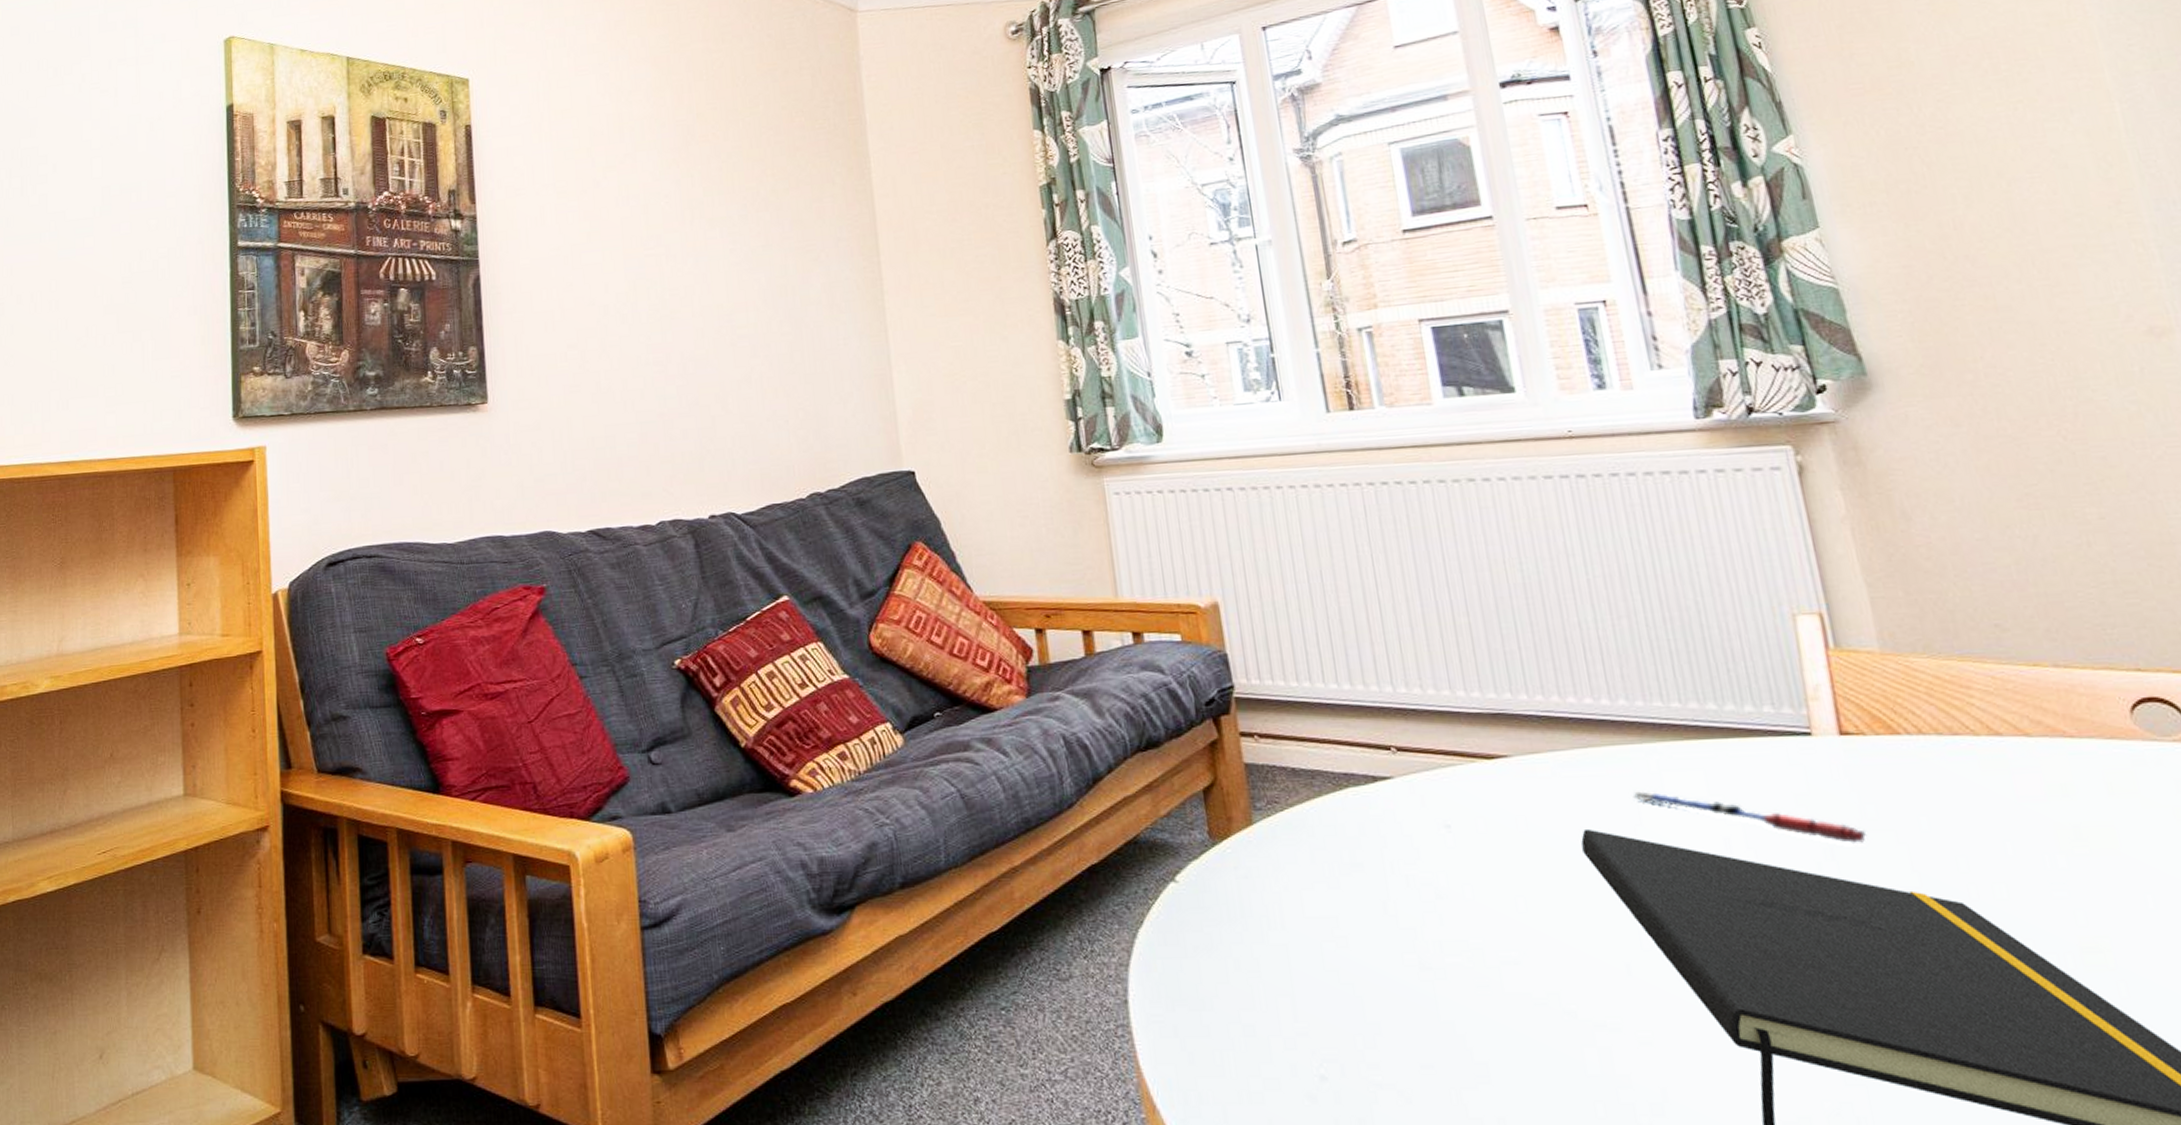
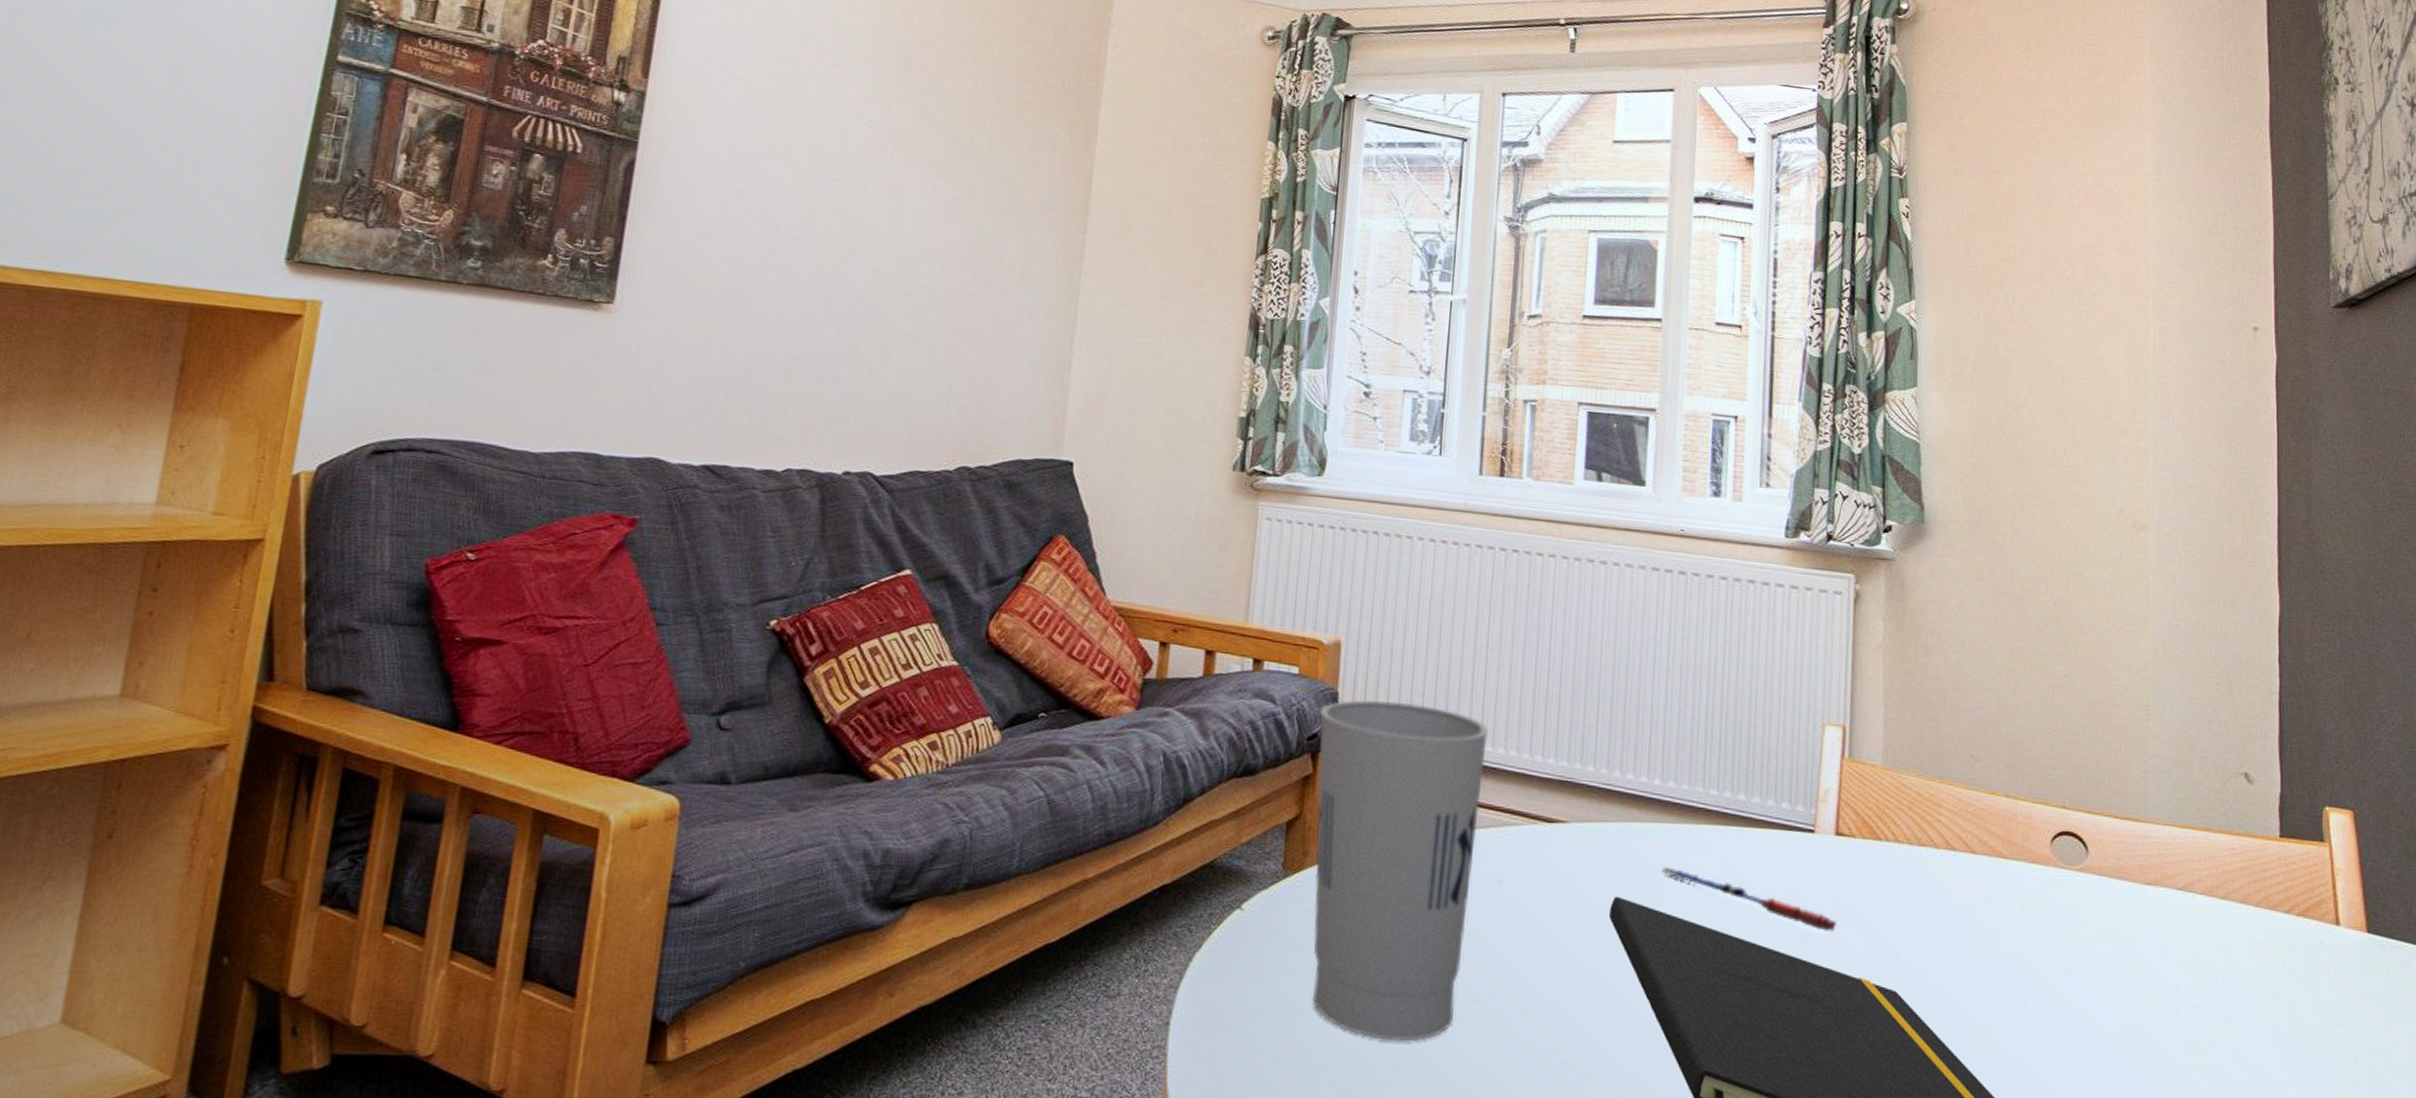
cup: none [1212,654,1429,1002] -> present [1312,699,1489,1041]

